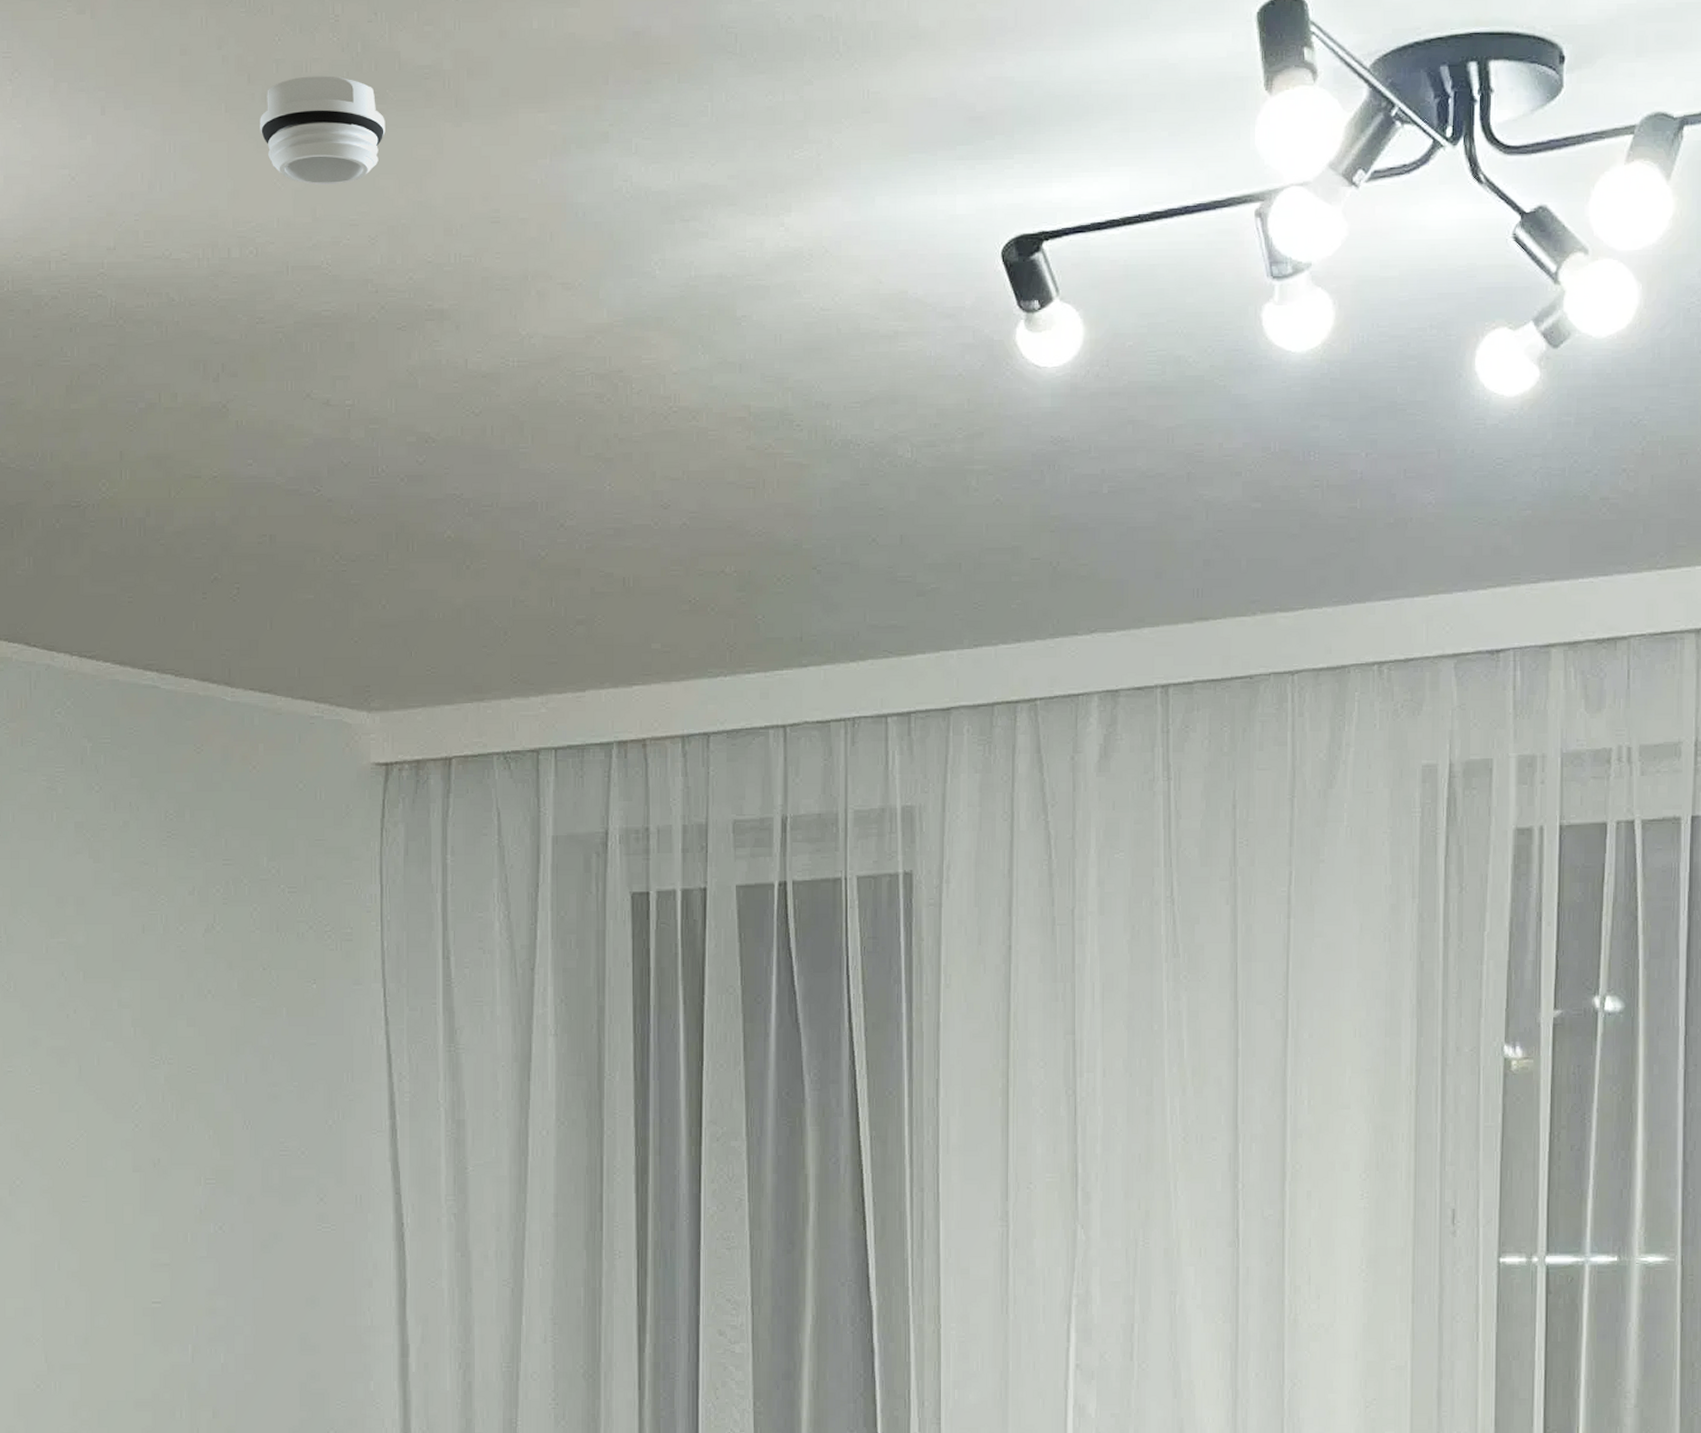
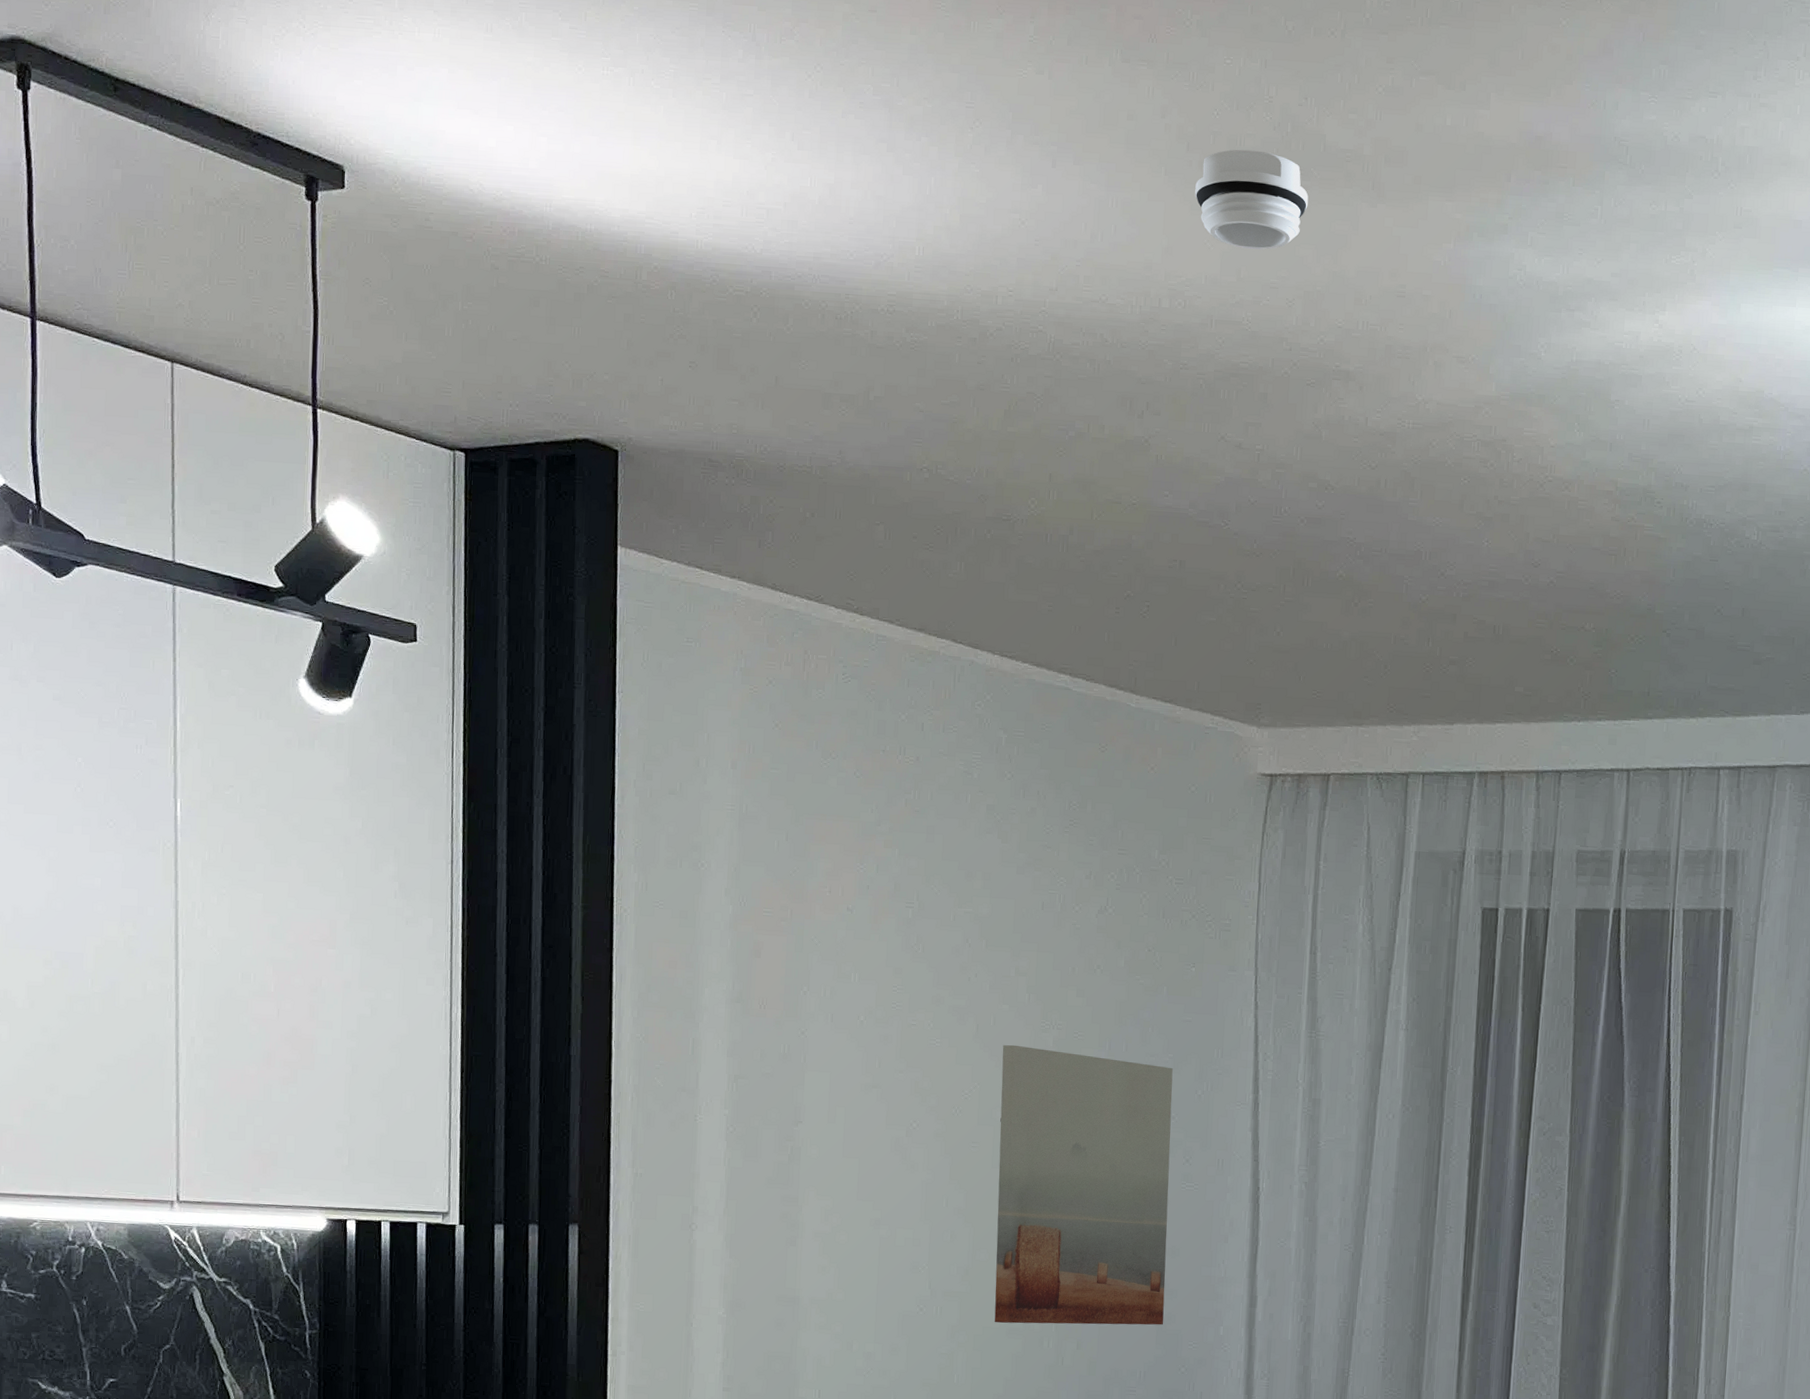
wall art: none [109,1085,306,1394] -> present [994,1044,1173,1325]

